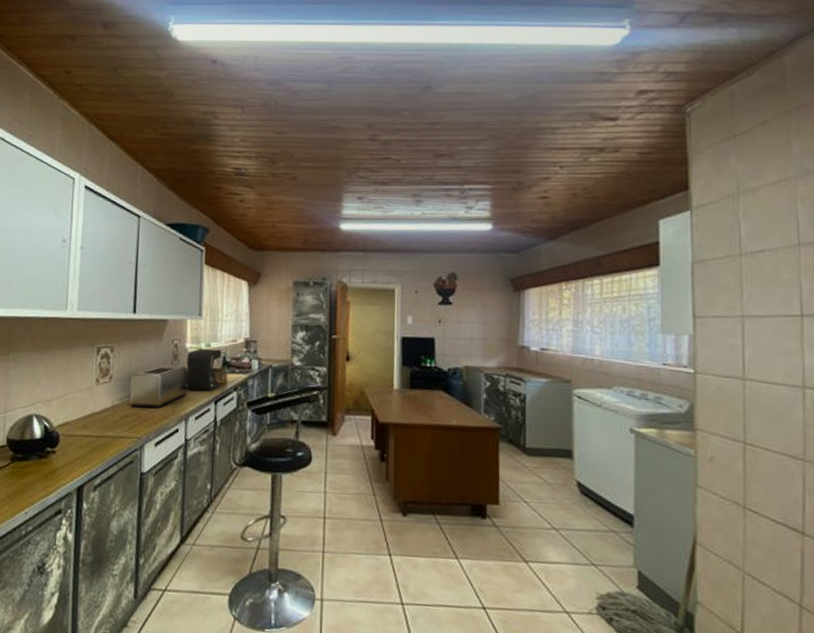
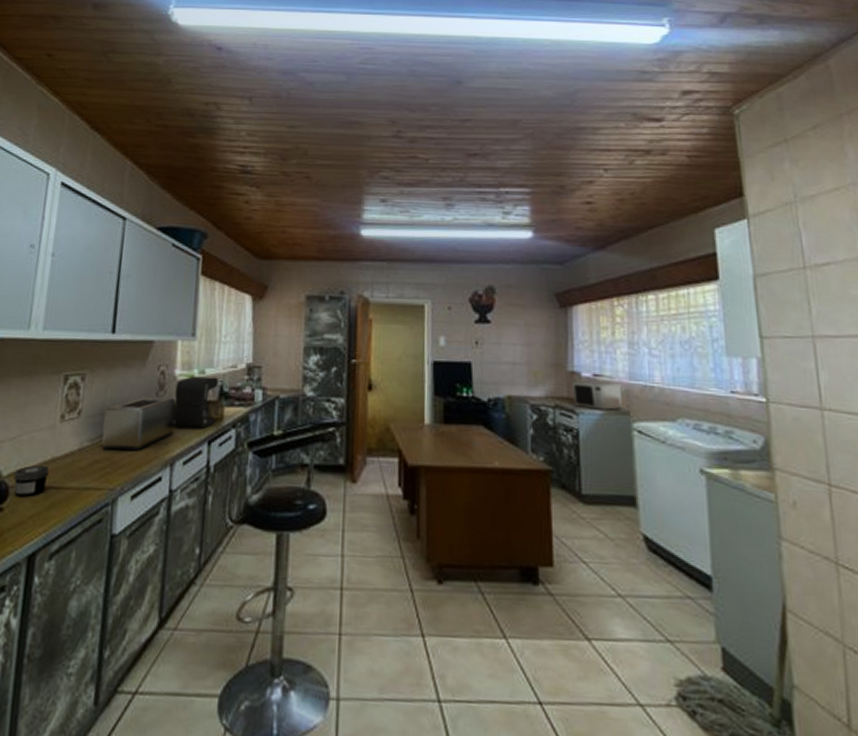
jar: none [62,418,90,443] -> present [13,464,50,498]
microwave: none [521,354,567,379] -> present [571,380,625,410]

